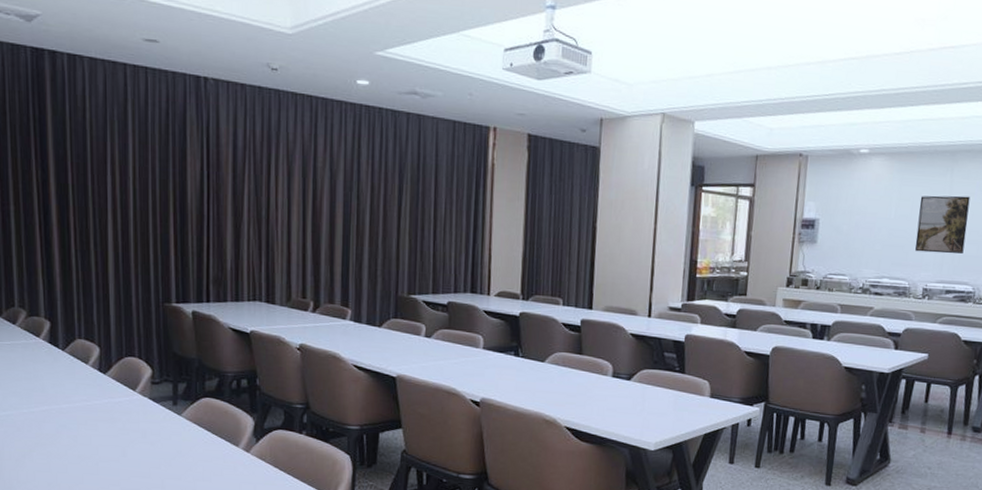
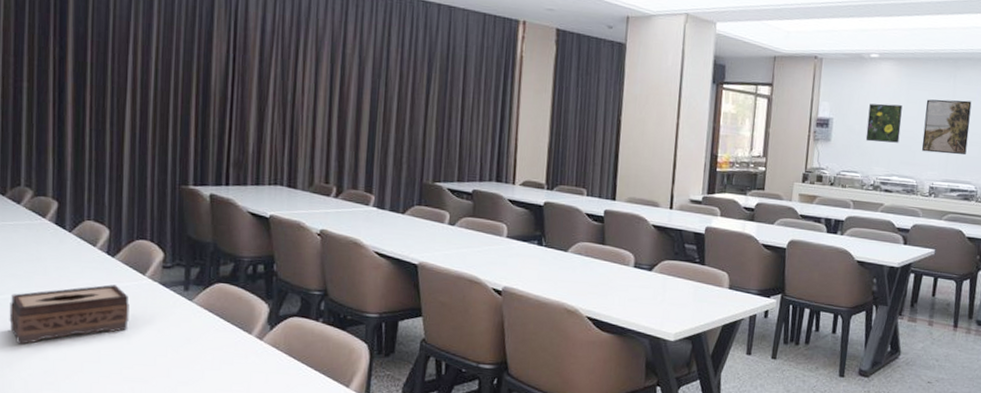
tissue box: none [12,400,123,458] -> present [9,284,130,345]
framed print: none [854,202,894,243] -> present [865,103,903,143]

